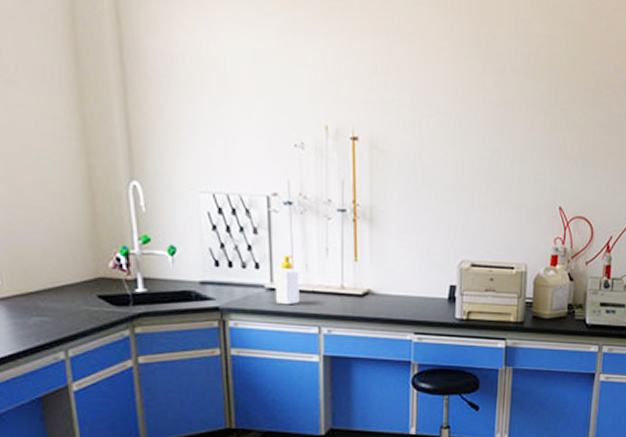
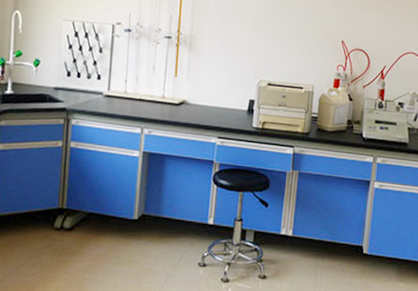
soap bottle: present [275,255,299,304] -> none [110,70,131,109]

